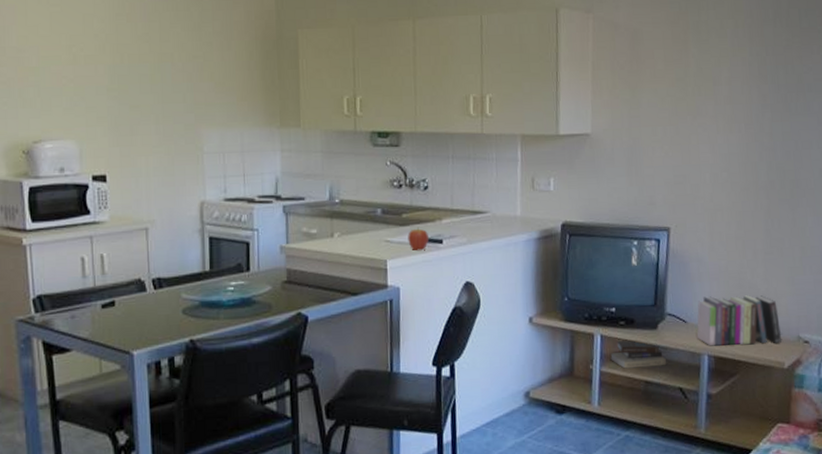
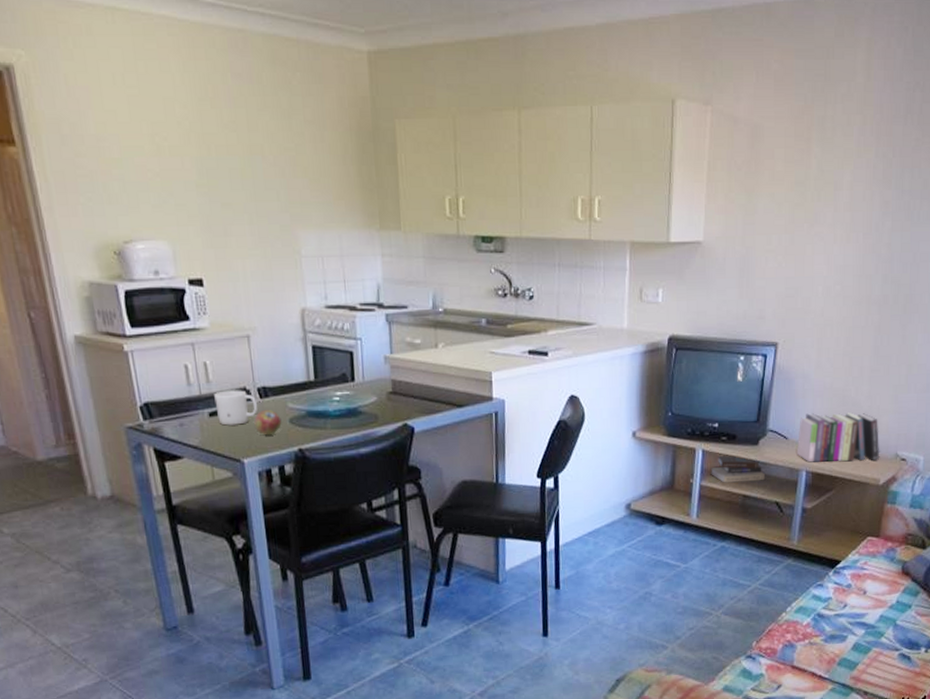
mug: none [108,281,152,317] -> present [214,390,258,426]
fruit: none [147,300,174,327] -> present [254,409,282,436]
fruit: present [408,227,429,251] -> none [513,338,534,364]

